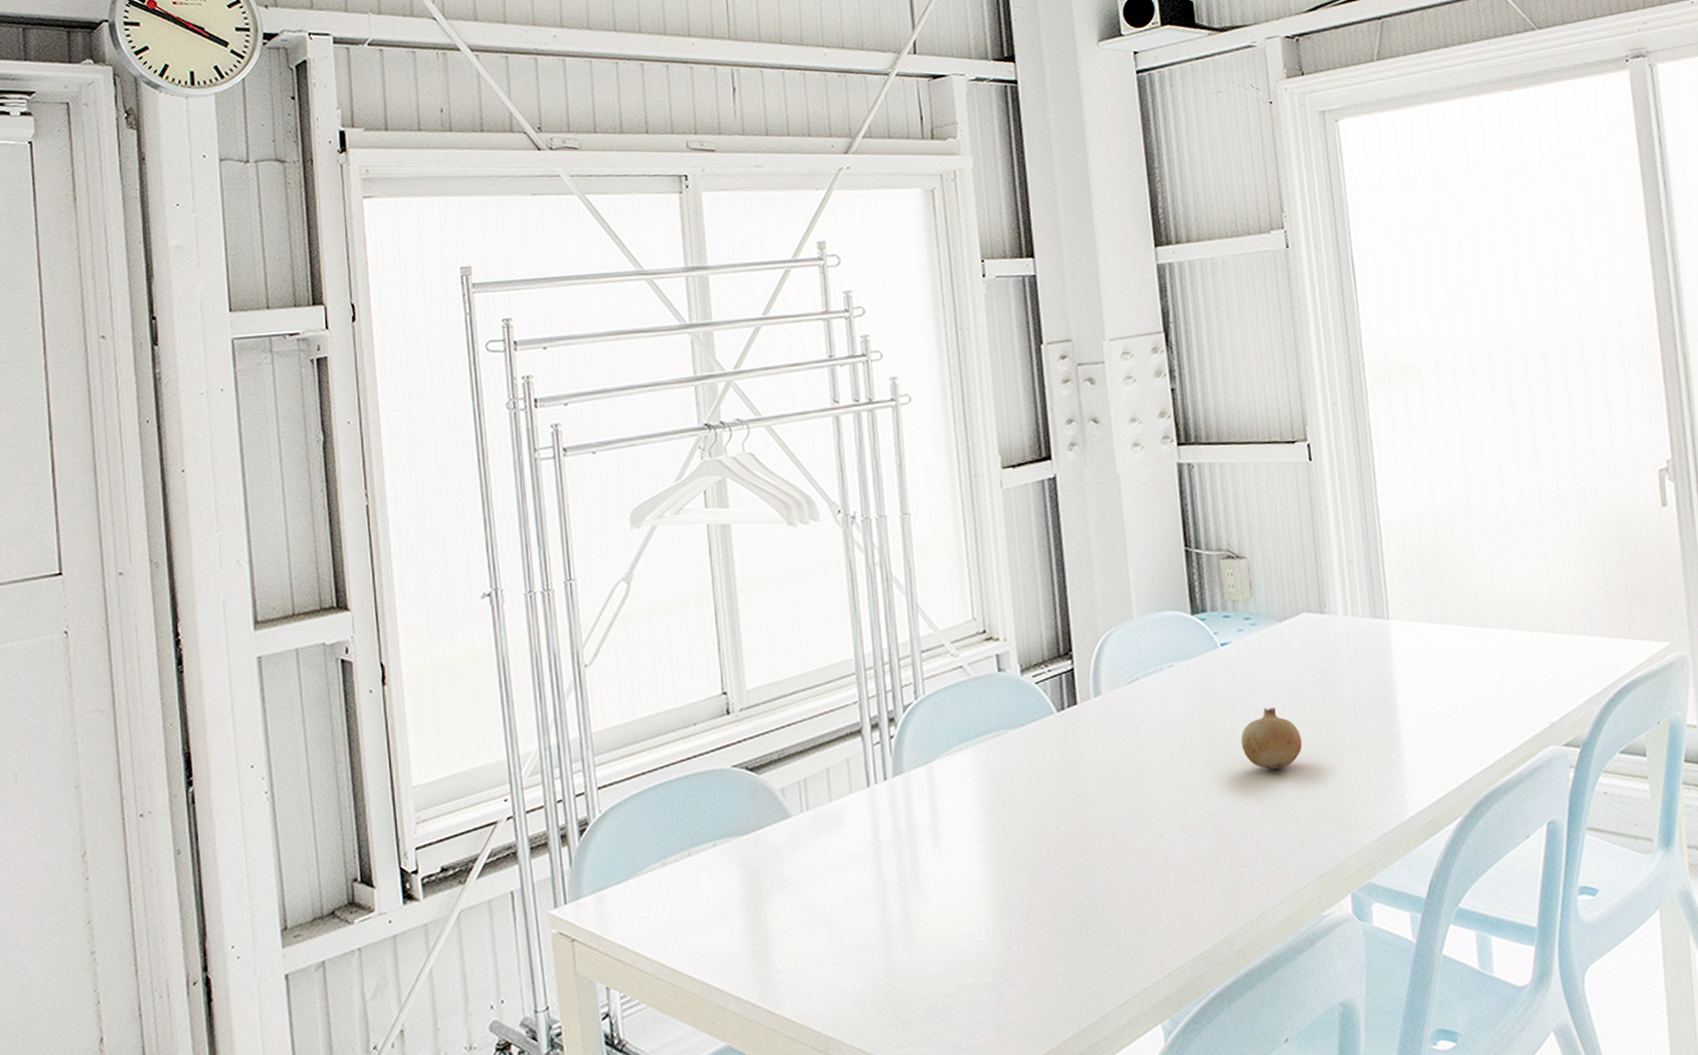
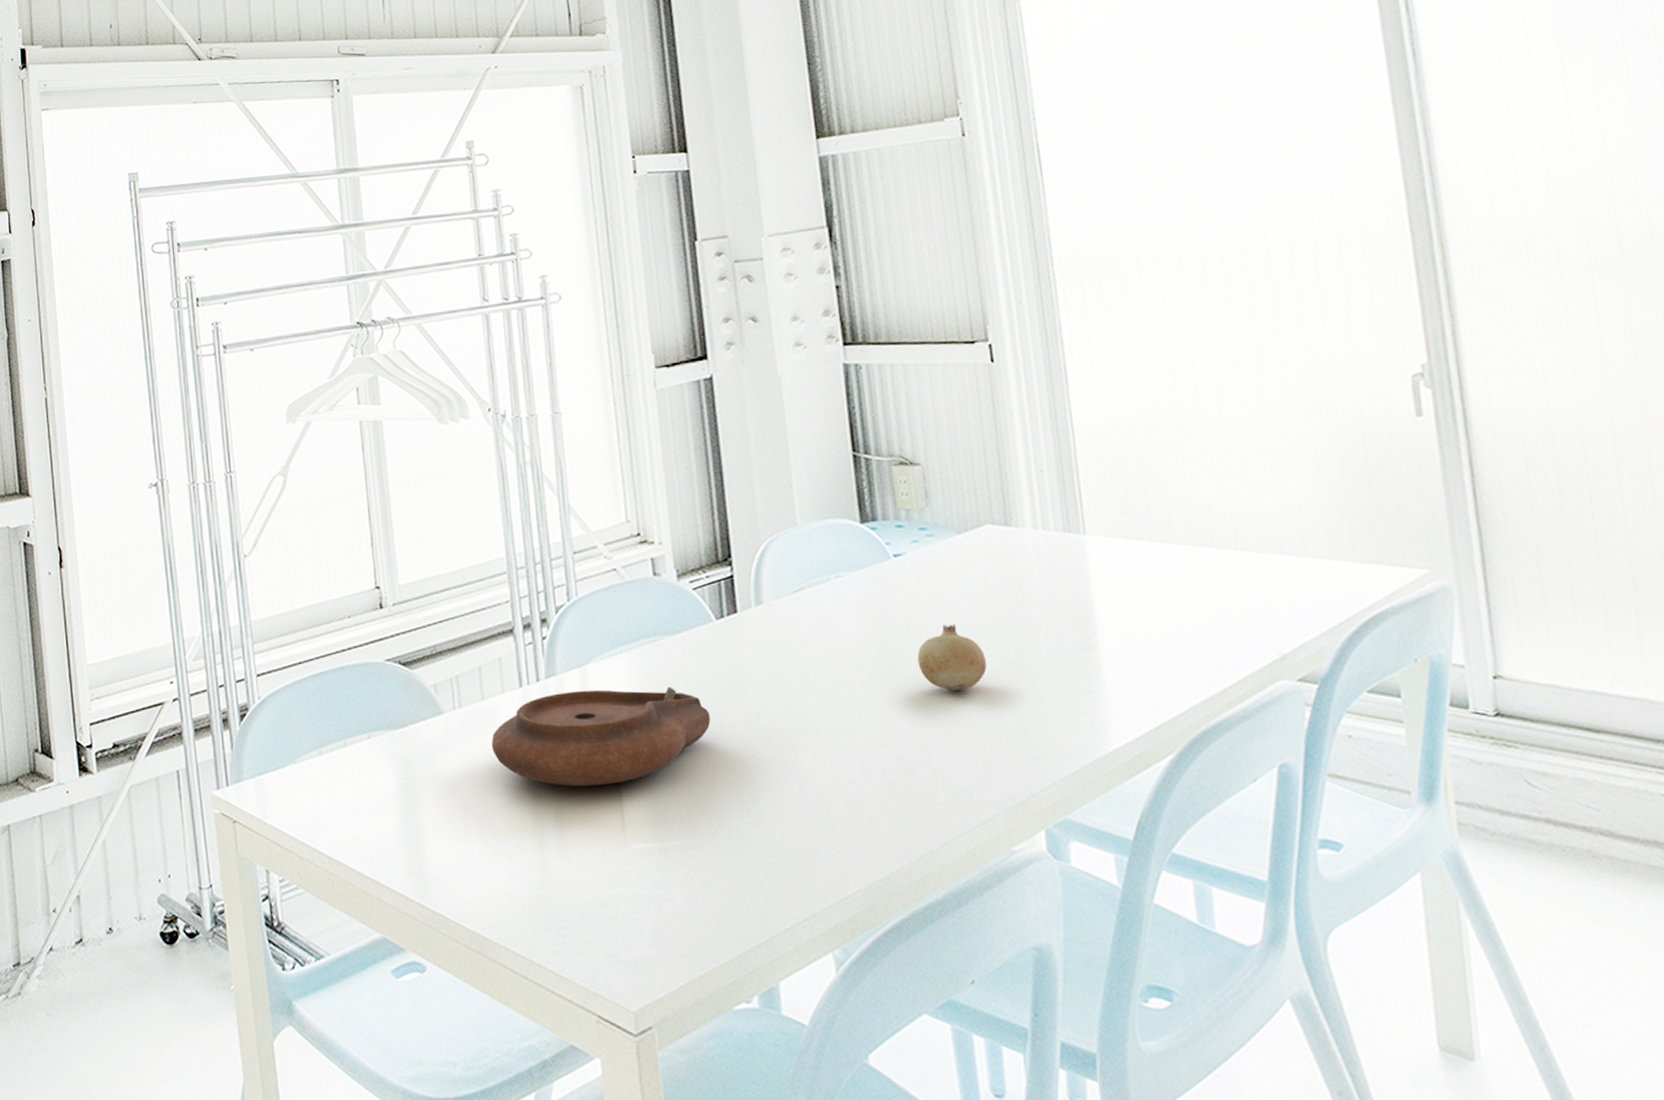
plate: none [839,779,1051,882] -> present [492,686,711,786]

